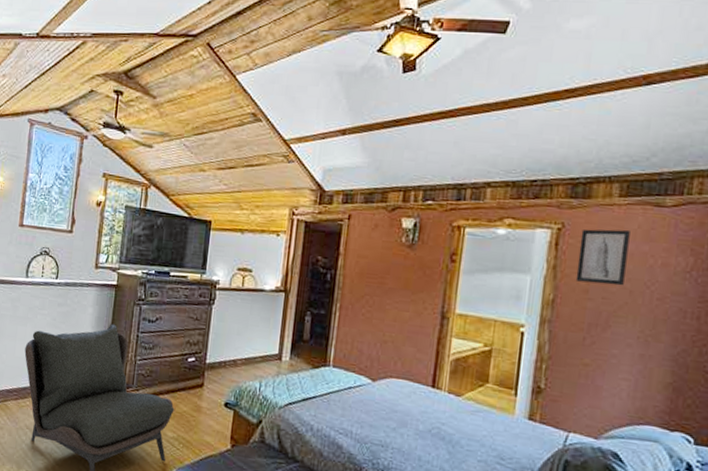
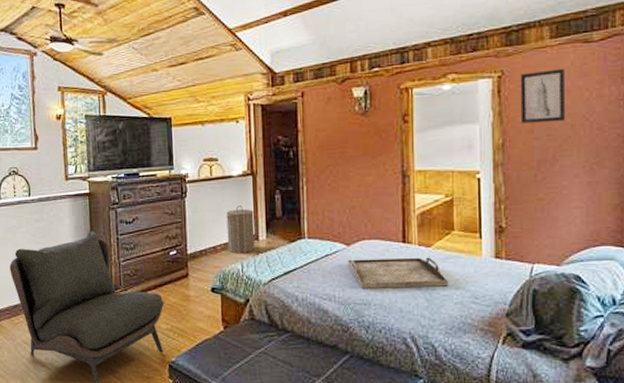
laundry hamper: none [248,321,281,373] -> present [226,205,255,254]
serving tray: none [369,395,476,442] -> present [347,257,449,288]

